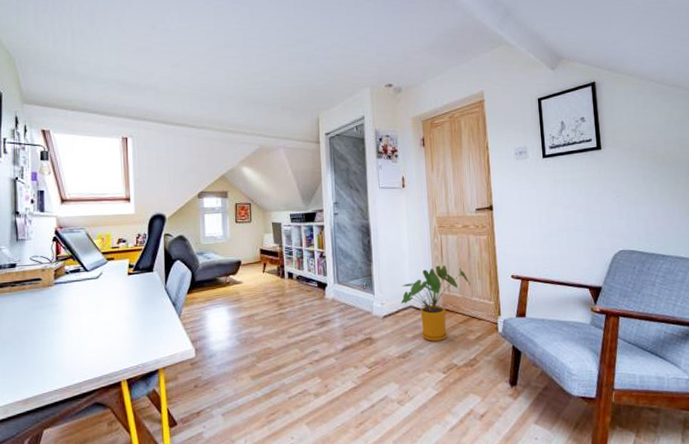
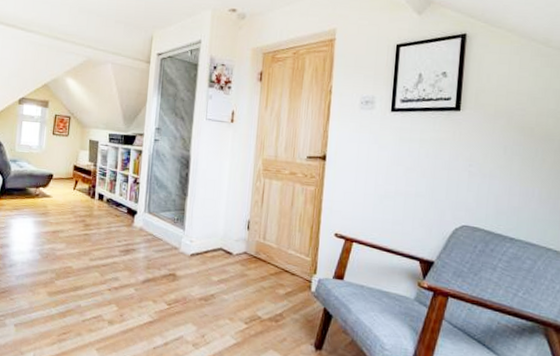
house plant: present [400,265,471,342] -> none [211,210,289,290]

